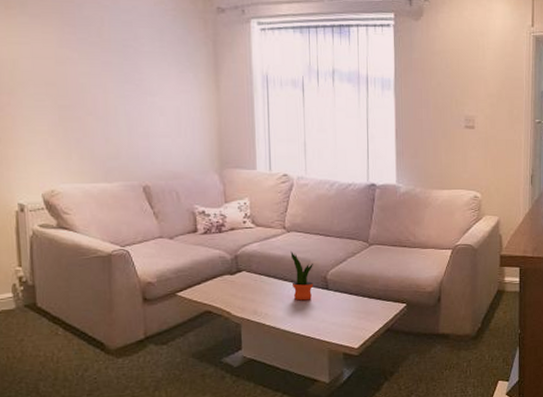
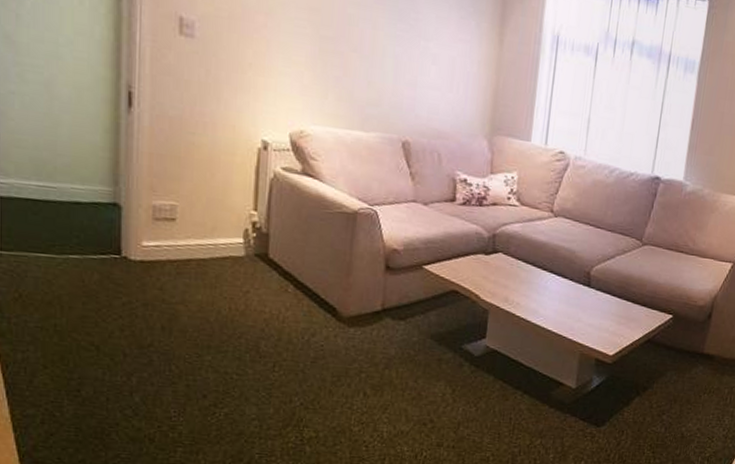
potted plant: present [290,251,314,301] -> none [550,238,578,296]

